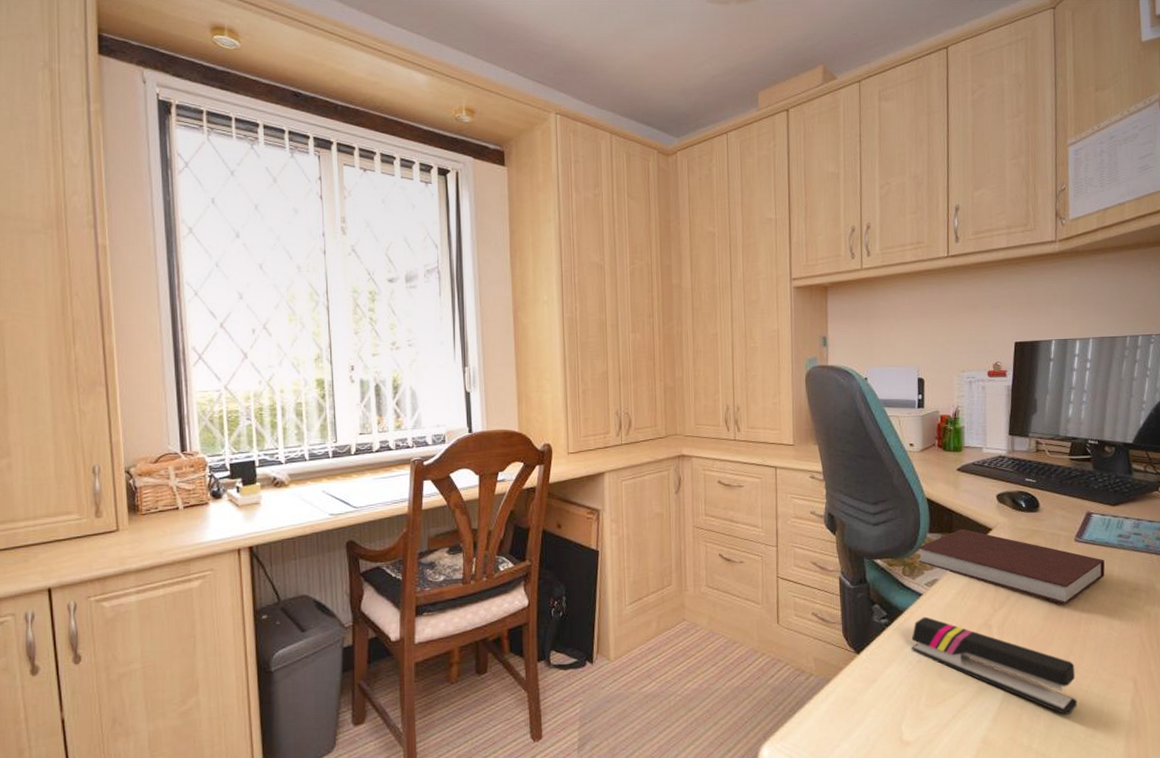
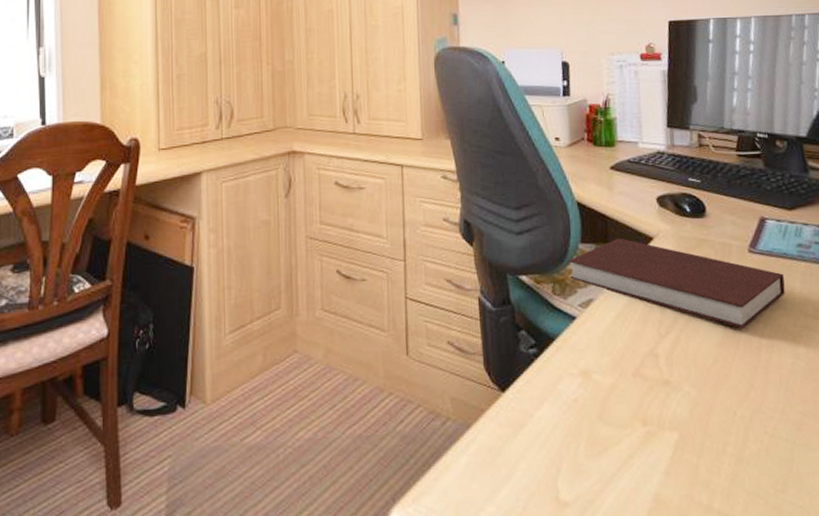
stapler: present [911,616,1078,715] -> none [565,345,764,465]

